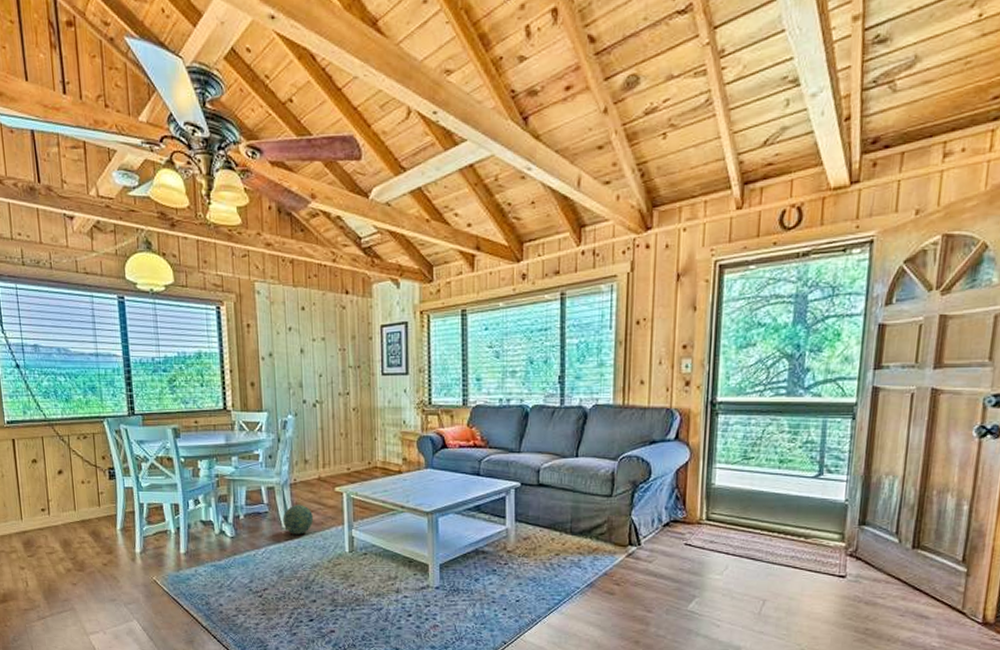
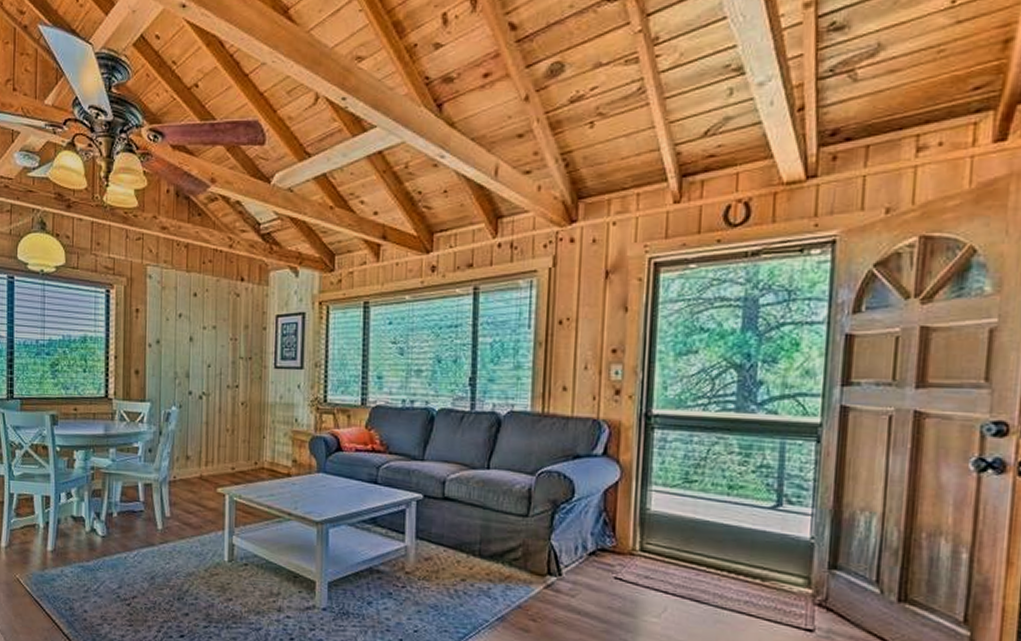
ball: present [283,505,314,535] -> none [158,504,192,538]

